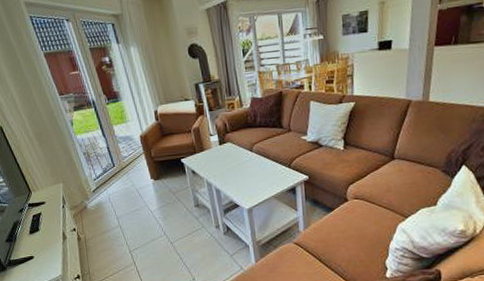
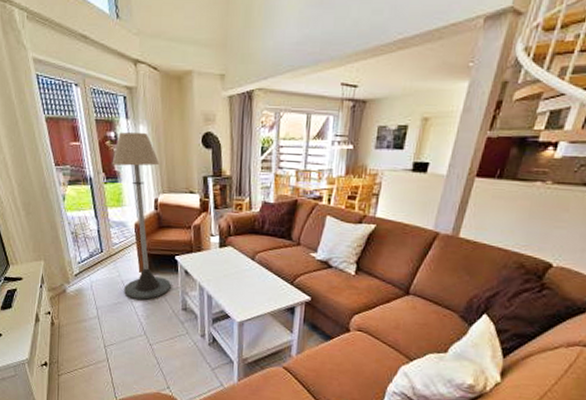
floor lamp: none [110,53,182,205] -> present [112,132,171,300]

